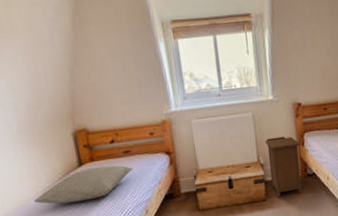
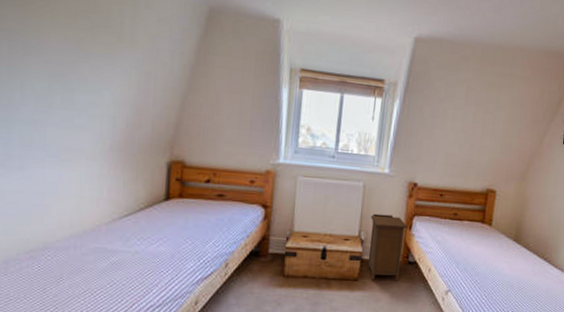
pillow: present [33,165,134,204] -> none [106,204,224,240]

